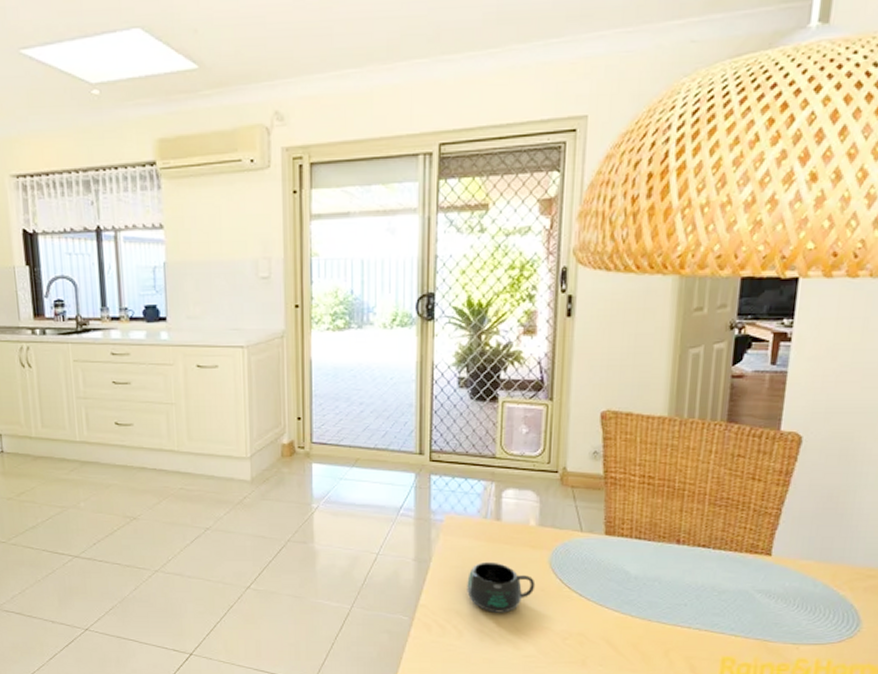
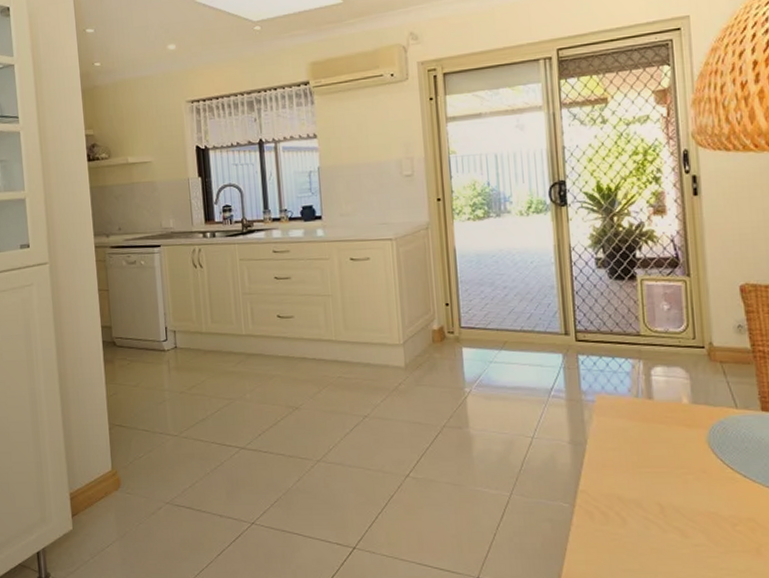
mug: present [467,561,536,613] -> none [625,442,697,498]

